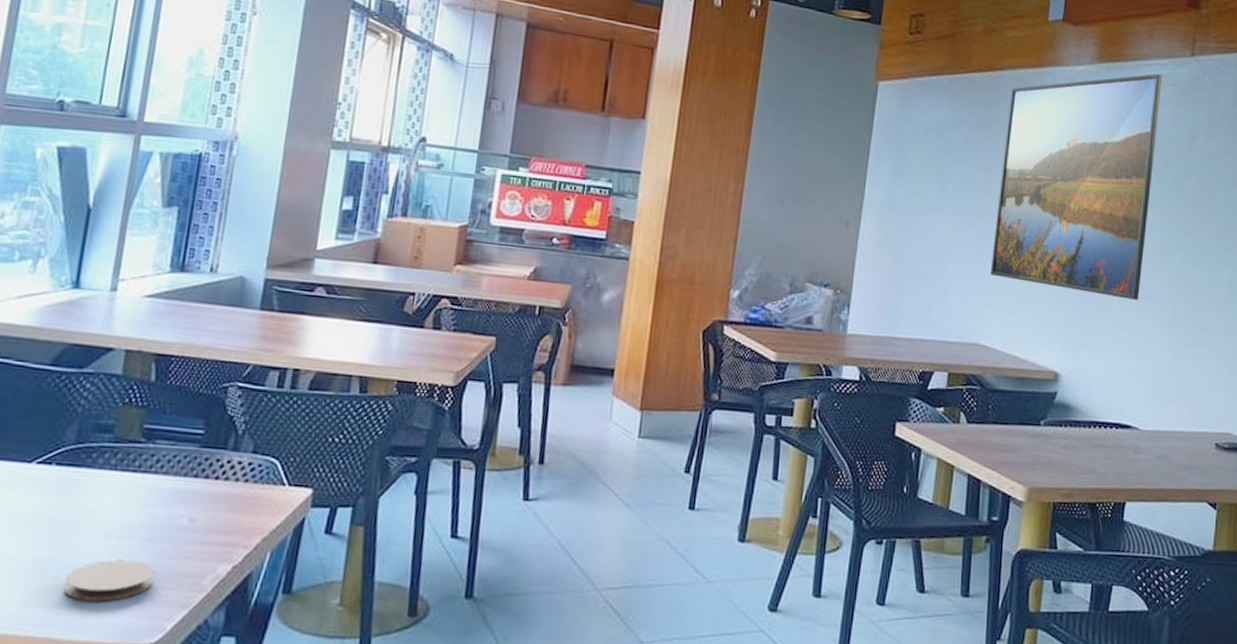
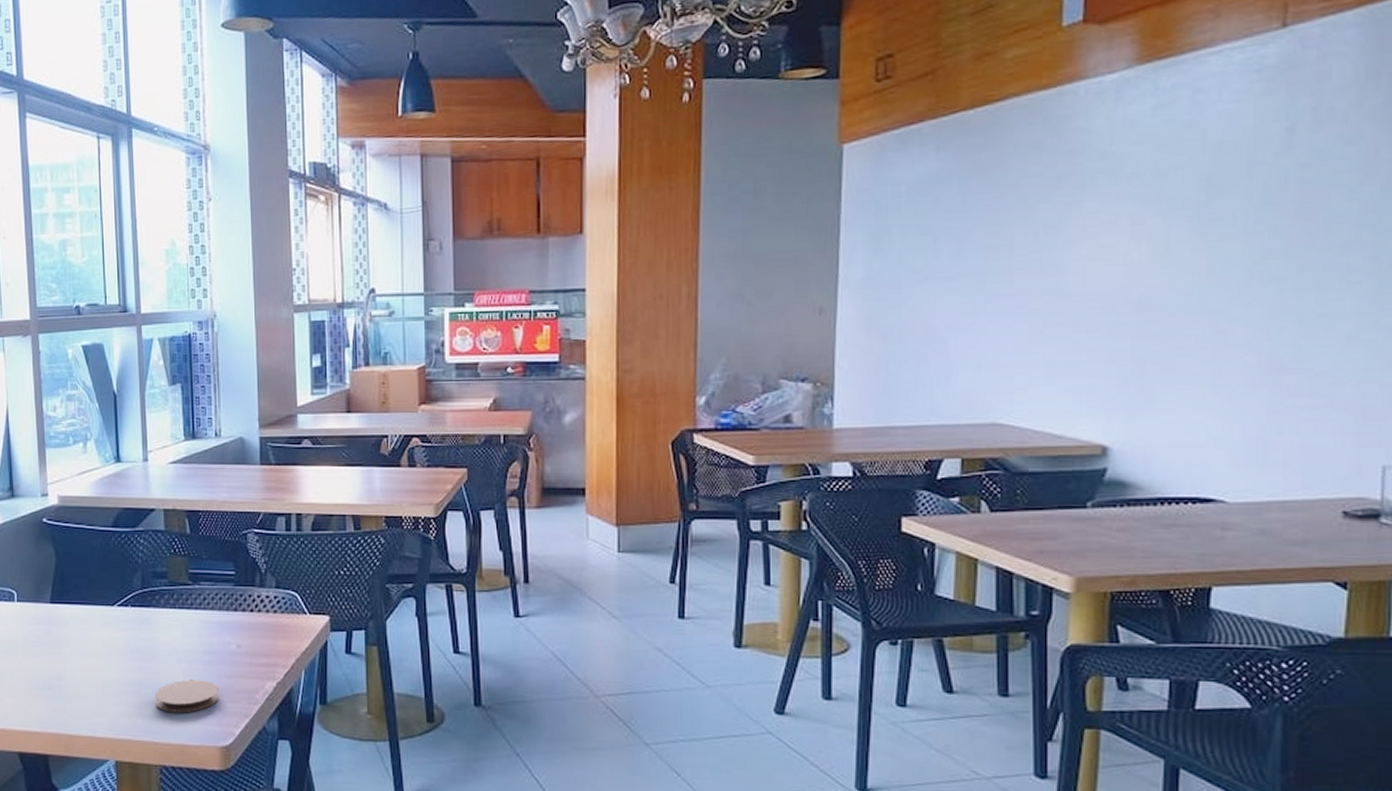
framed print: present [990,73,1163,300] -> none [1005,61,1238,350]

